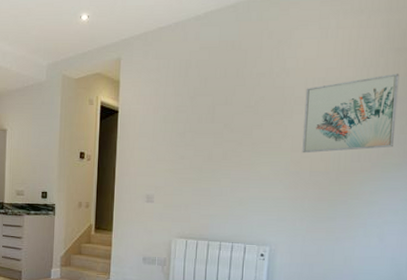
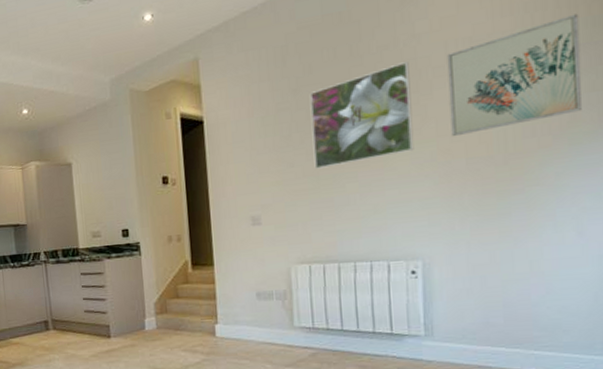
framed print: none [199,89,278,164] -> present [309,61,414,169]

